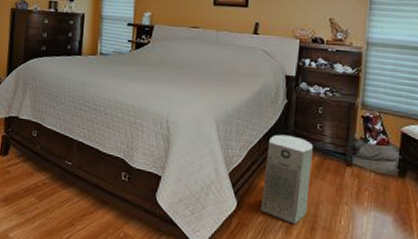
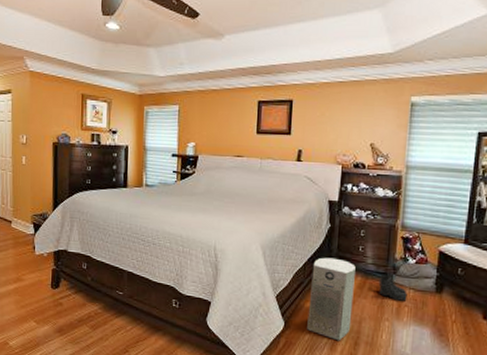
boots: none [337,154,368,185] -> present [378,274,407,301]

